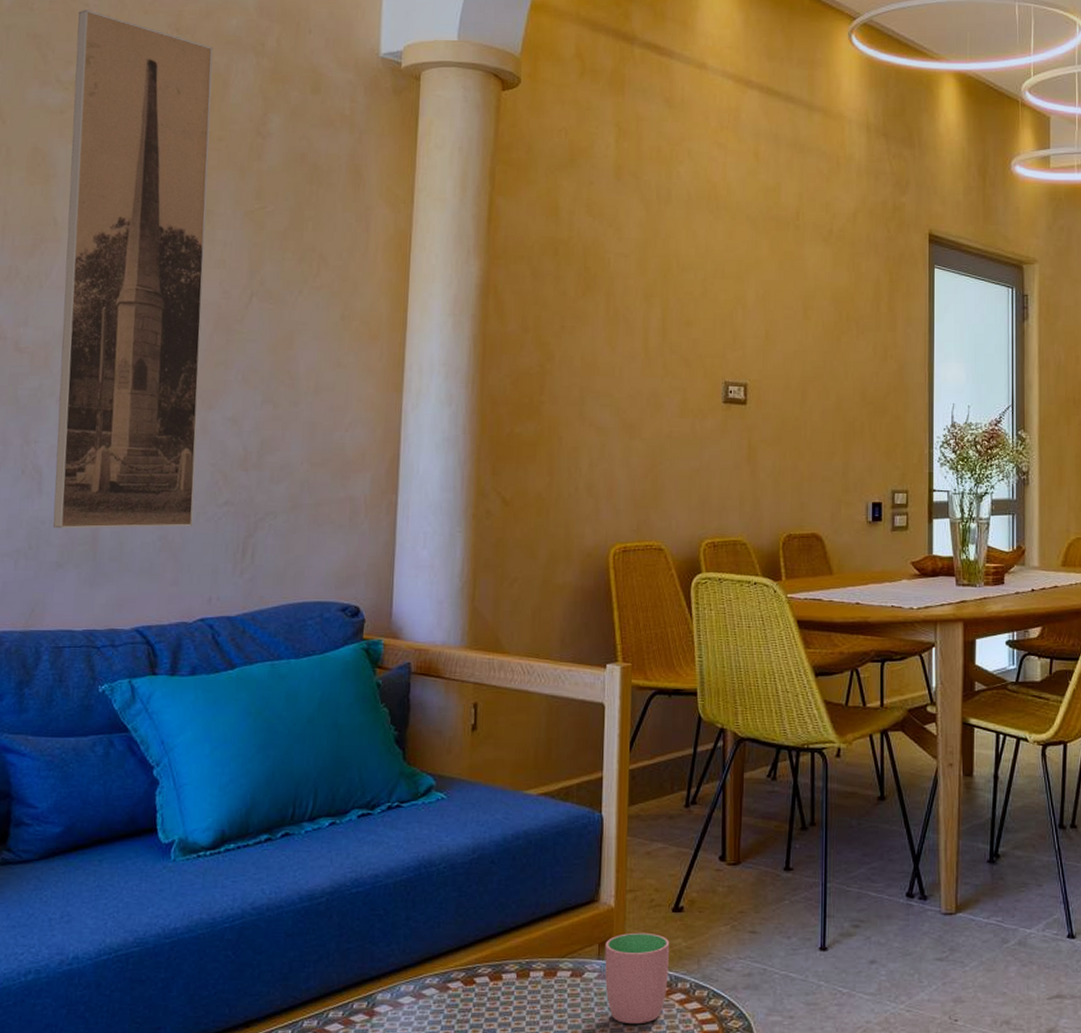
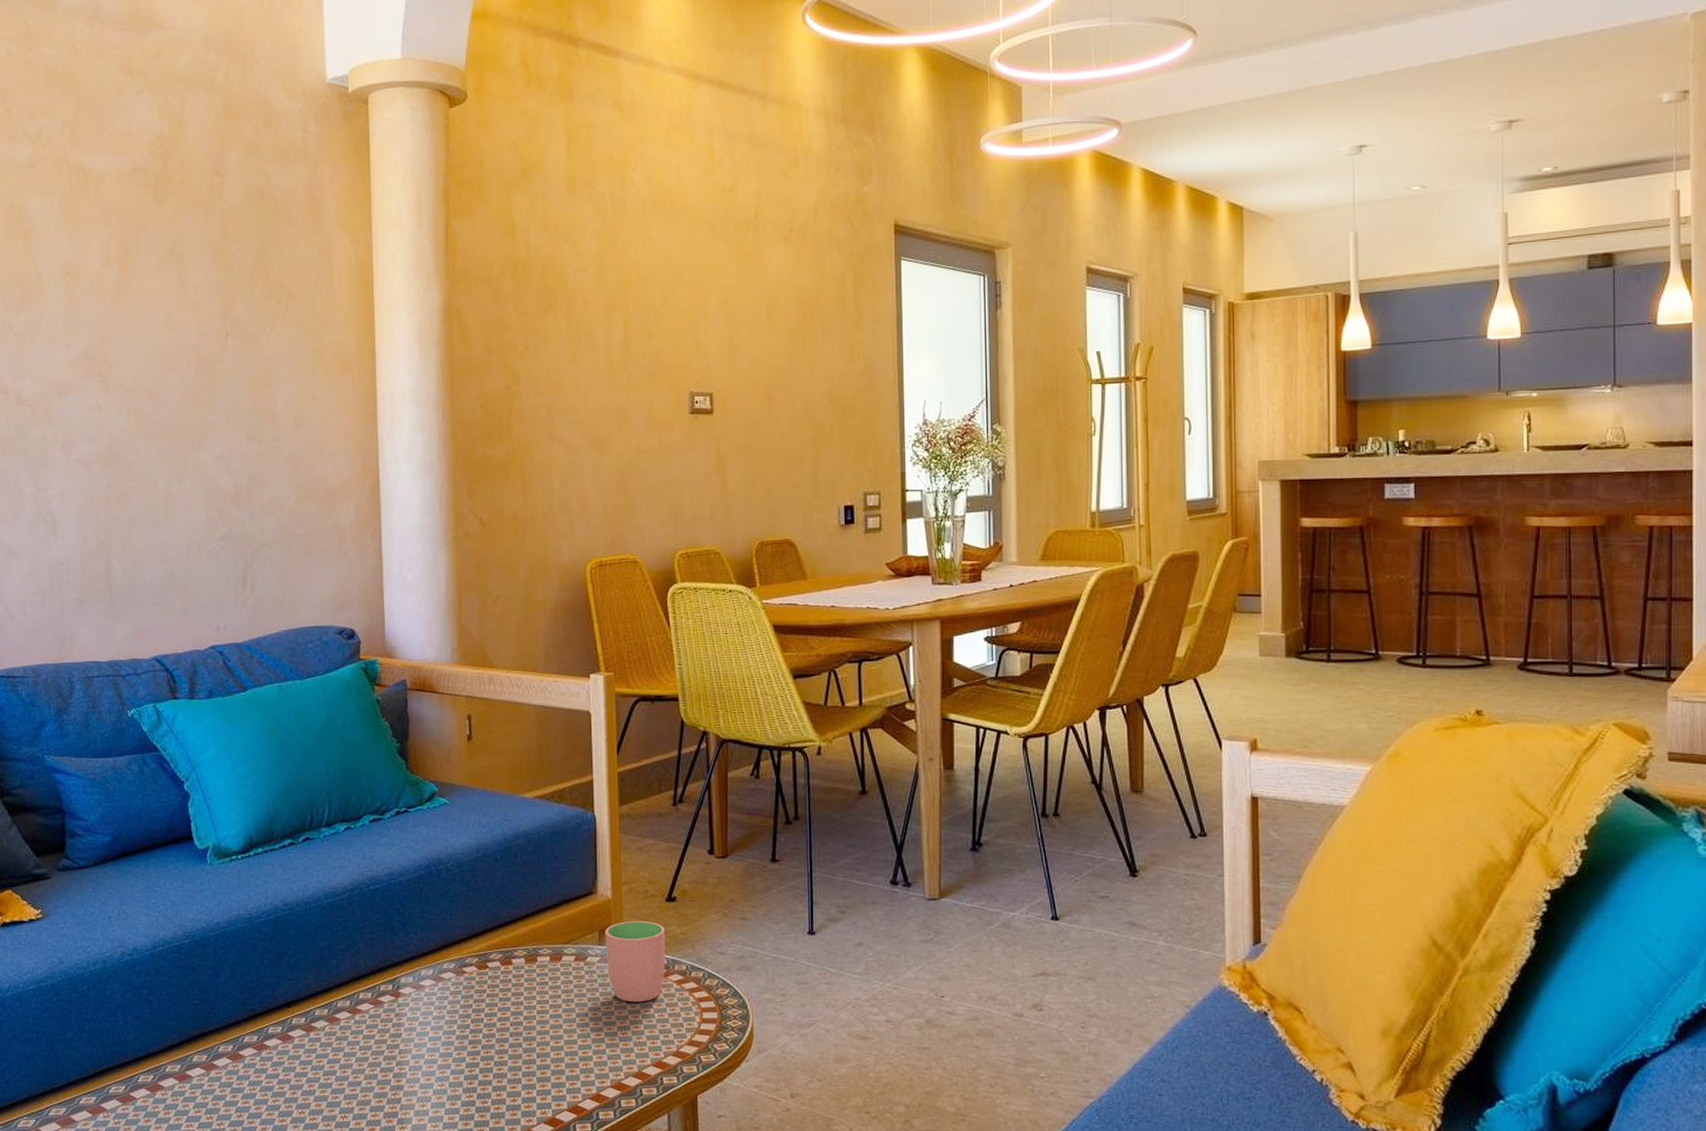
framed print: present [52,10,214,529] -> none [35,60,195,569]

